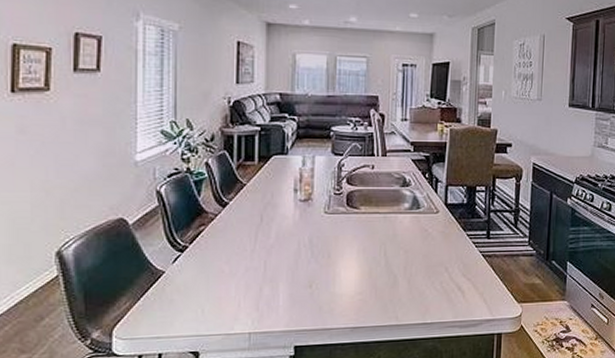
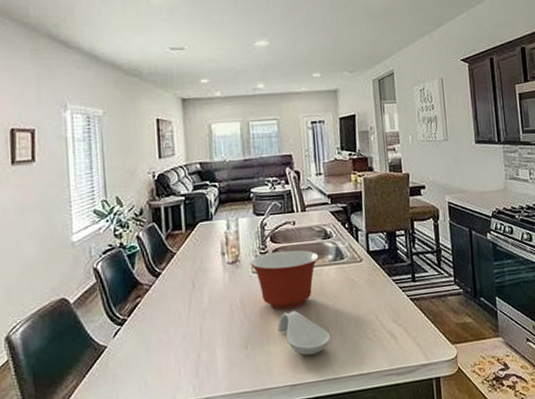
mixing bowl: none [323,194,395,253] -> present [250,250,319,310]
spoon rest: none [345,255,398,300] -> present [277,311,331,356]

